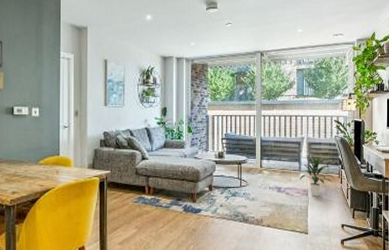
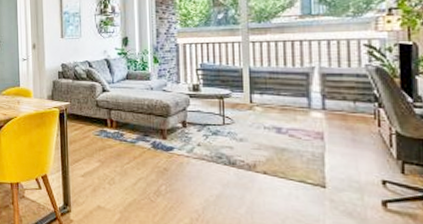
indoor plant: present [299,154,334,197] -> none [309,88,367,142]

